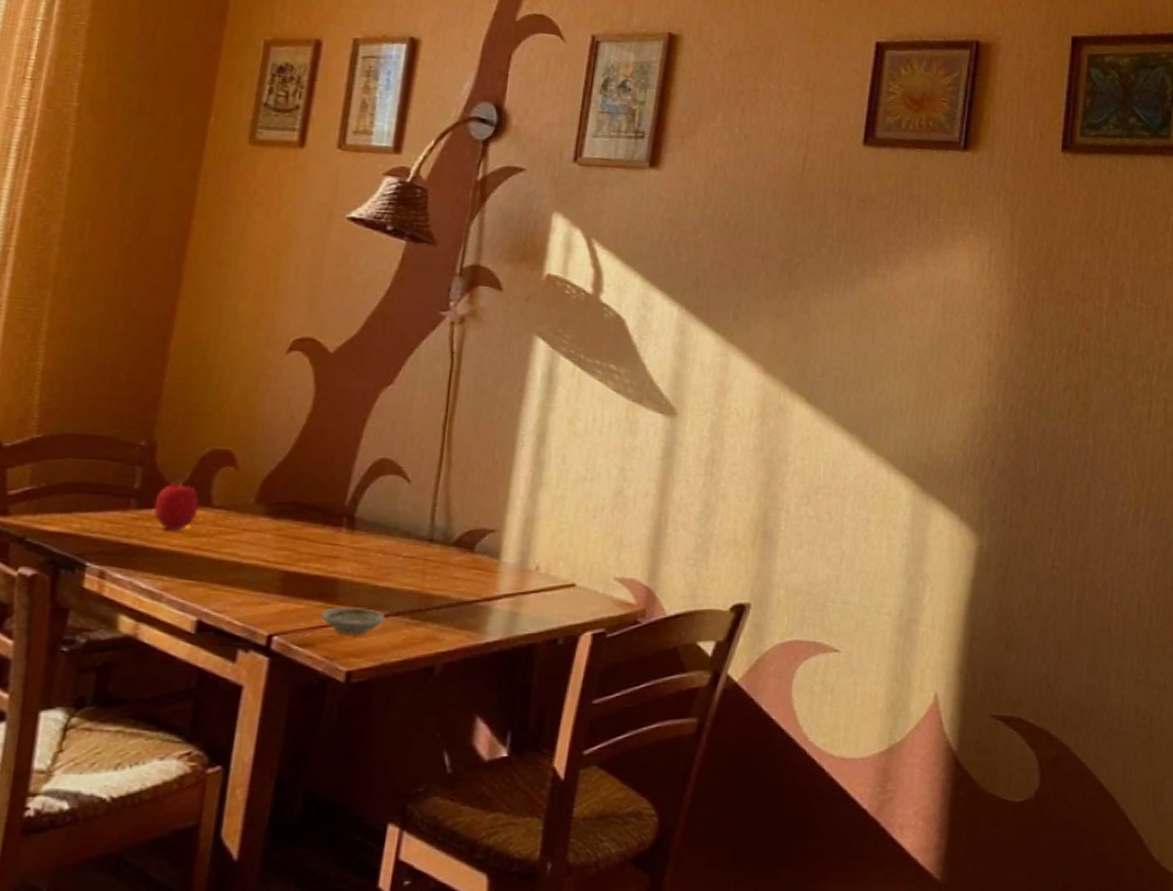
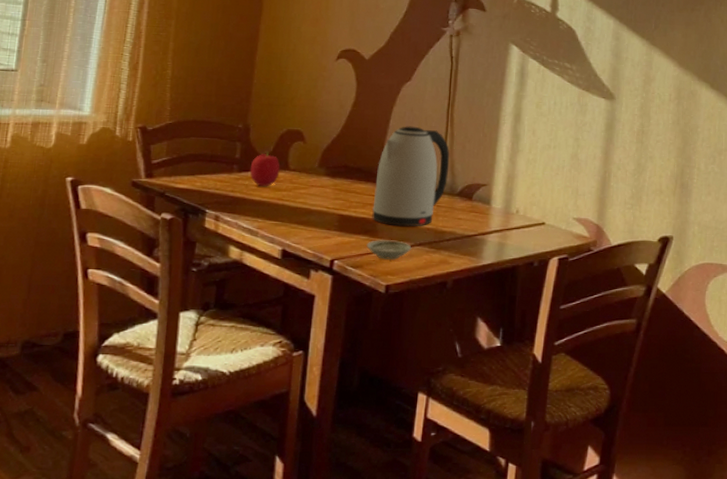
kettle: none [330,447,445,589] -> present [372,126,450,227]

